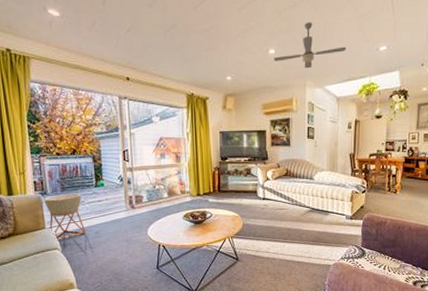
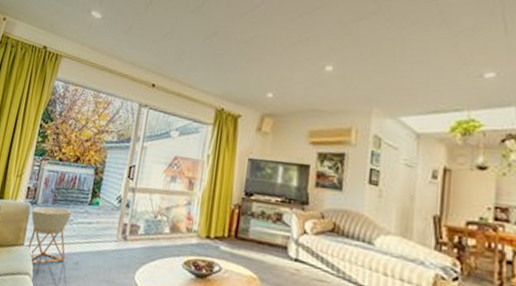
ceiling fan: present [273,22,347,69] -> none [330,37,434,93]

